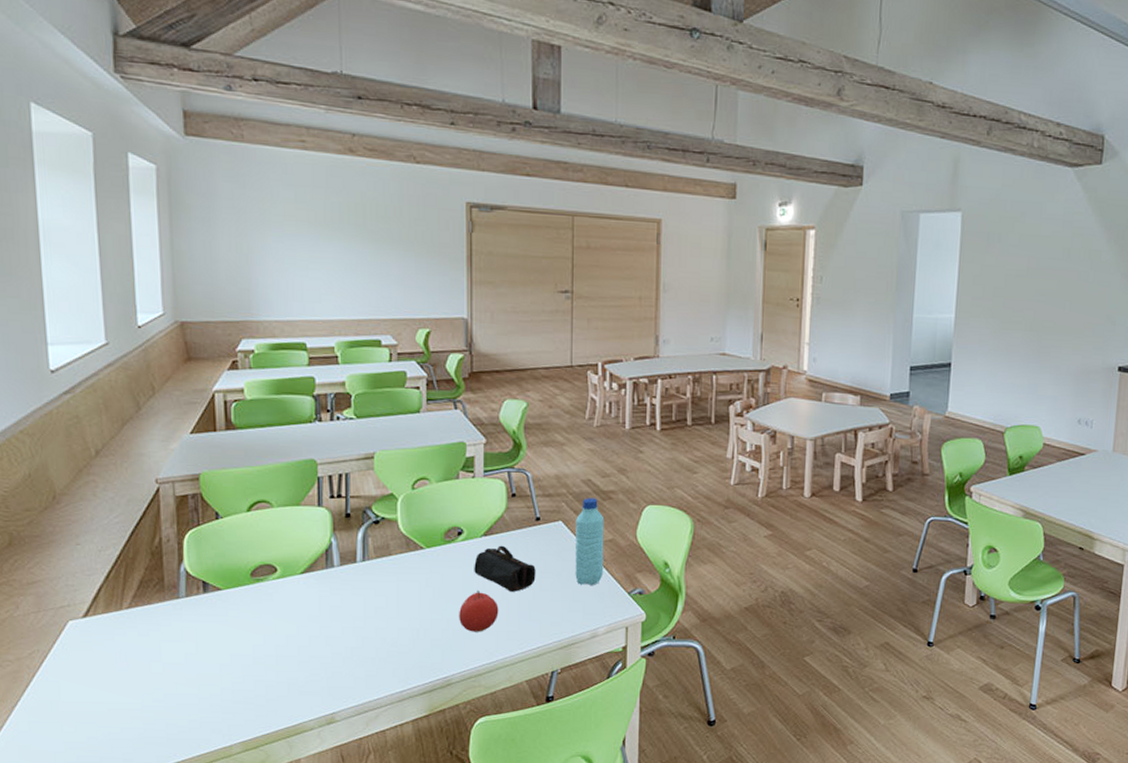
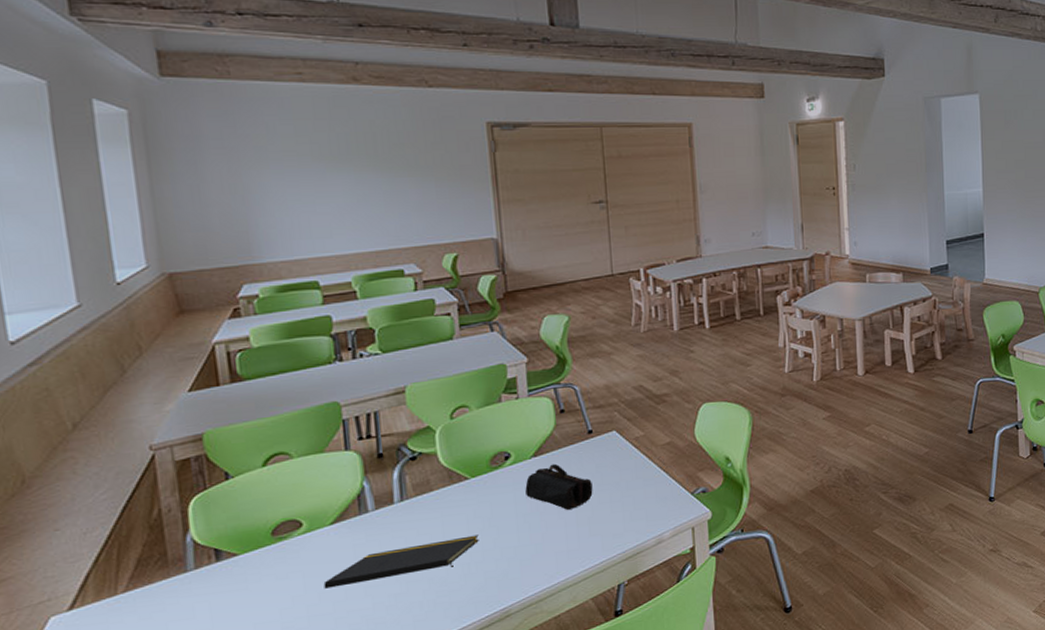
notepad: none [291,603,429,633] -> present [323,535,479,589]
fruit: present [459,590,499,632] -> none [513,513,556,558]
water bottle: present [575,498,605,585] -> none [630,403,664,492]

